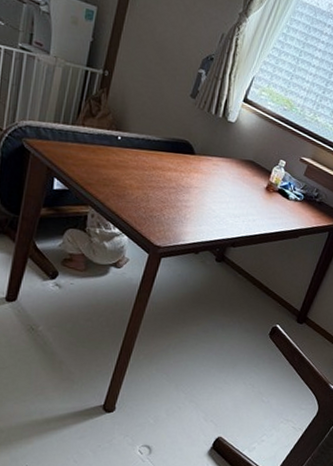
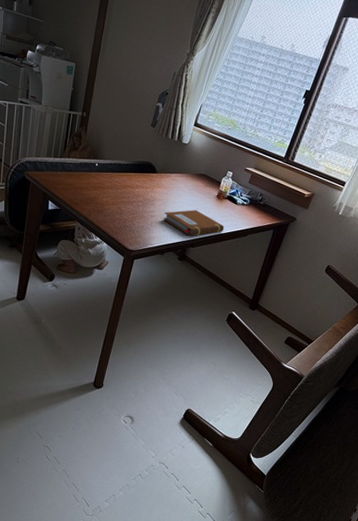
notebook: none [199,202,273,235] -> present [163,210,224,237]

